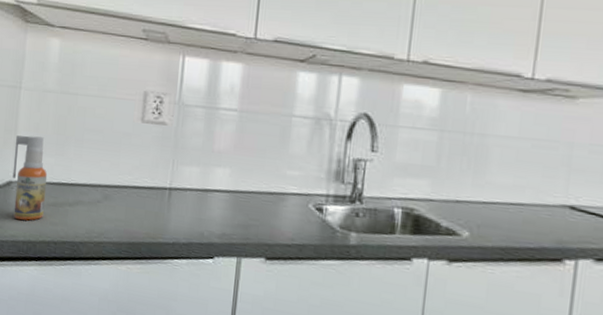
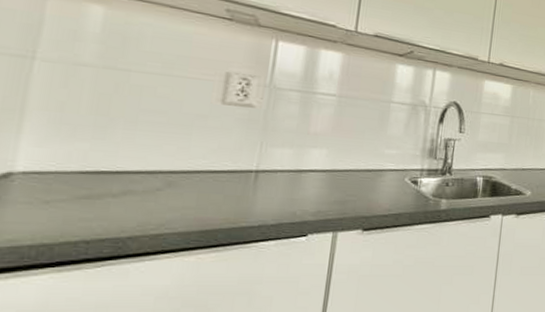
spray bottle: present [12,135,48,221] -> none [13,116,78,219]

